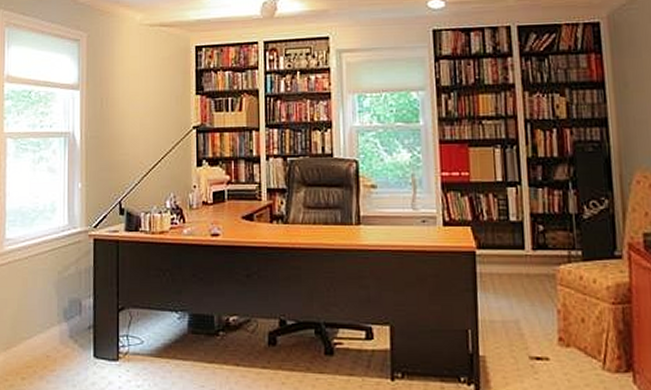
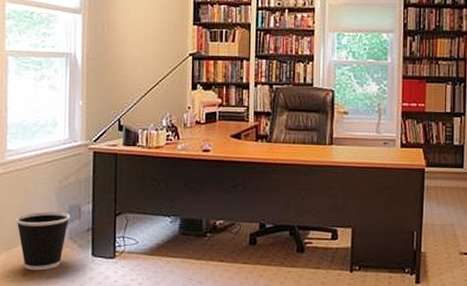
wastebasket: none [14,306,71,374] -> present [16,211,71,271]

